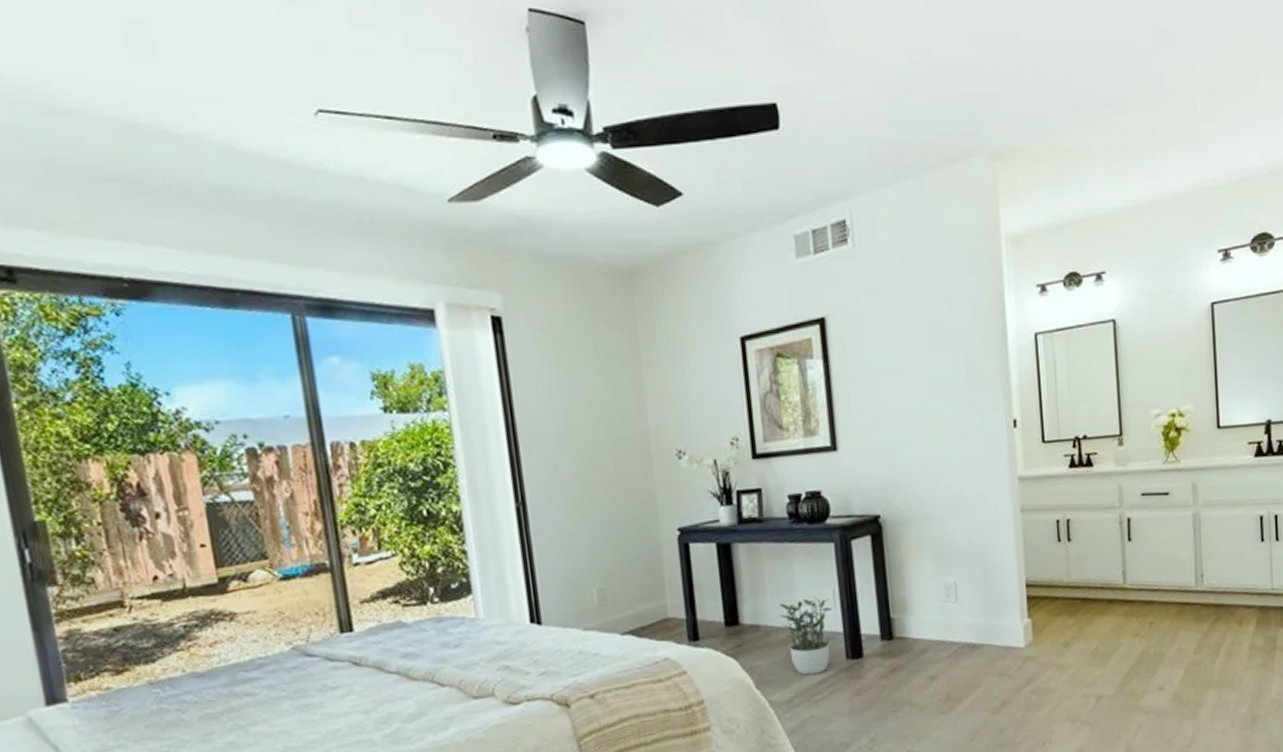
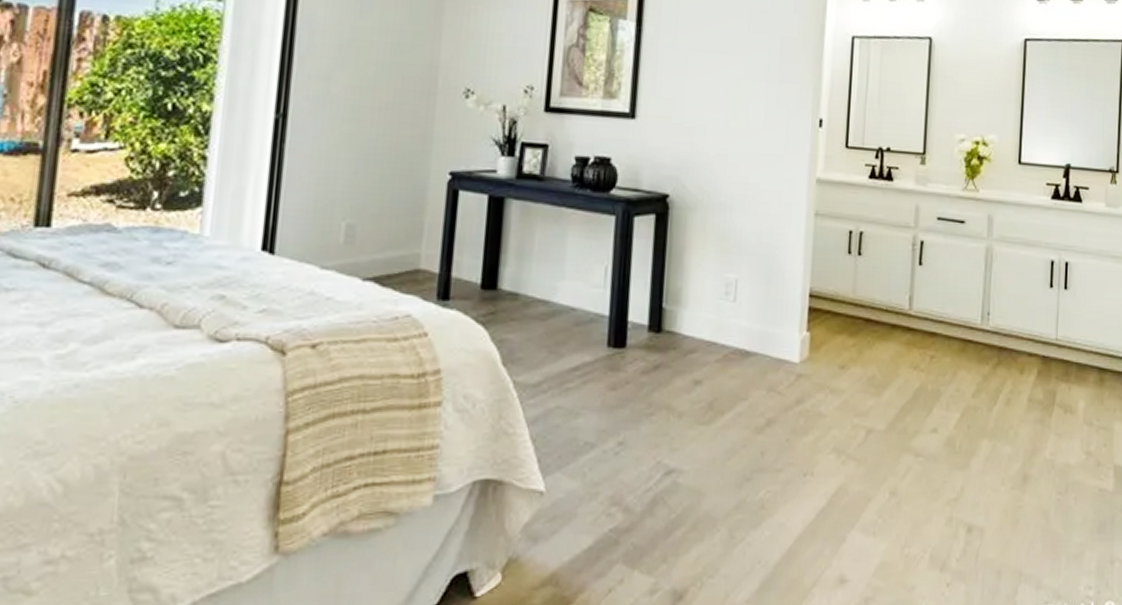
potted plant: present [779,596,833,675] -> none [542,270,602,358]

